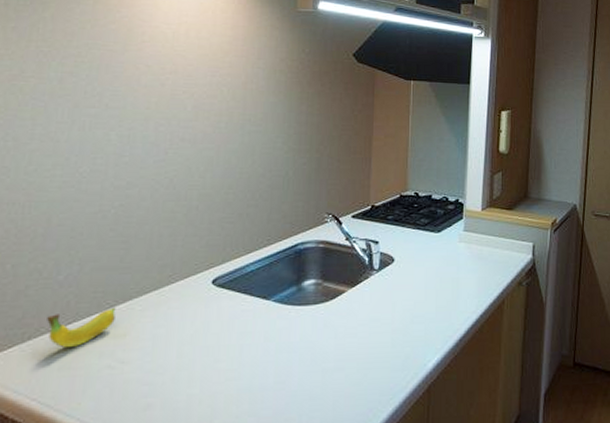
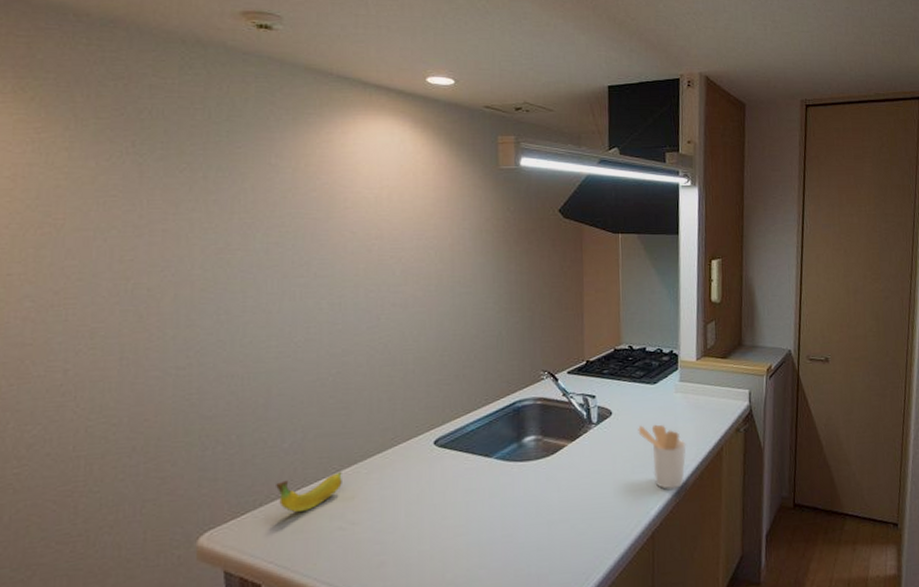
utensil holder: none [419,274,467,343] -> present [638,424,686,490]

